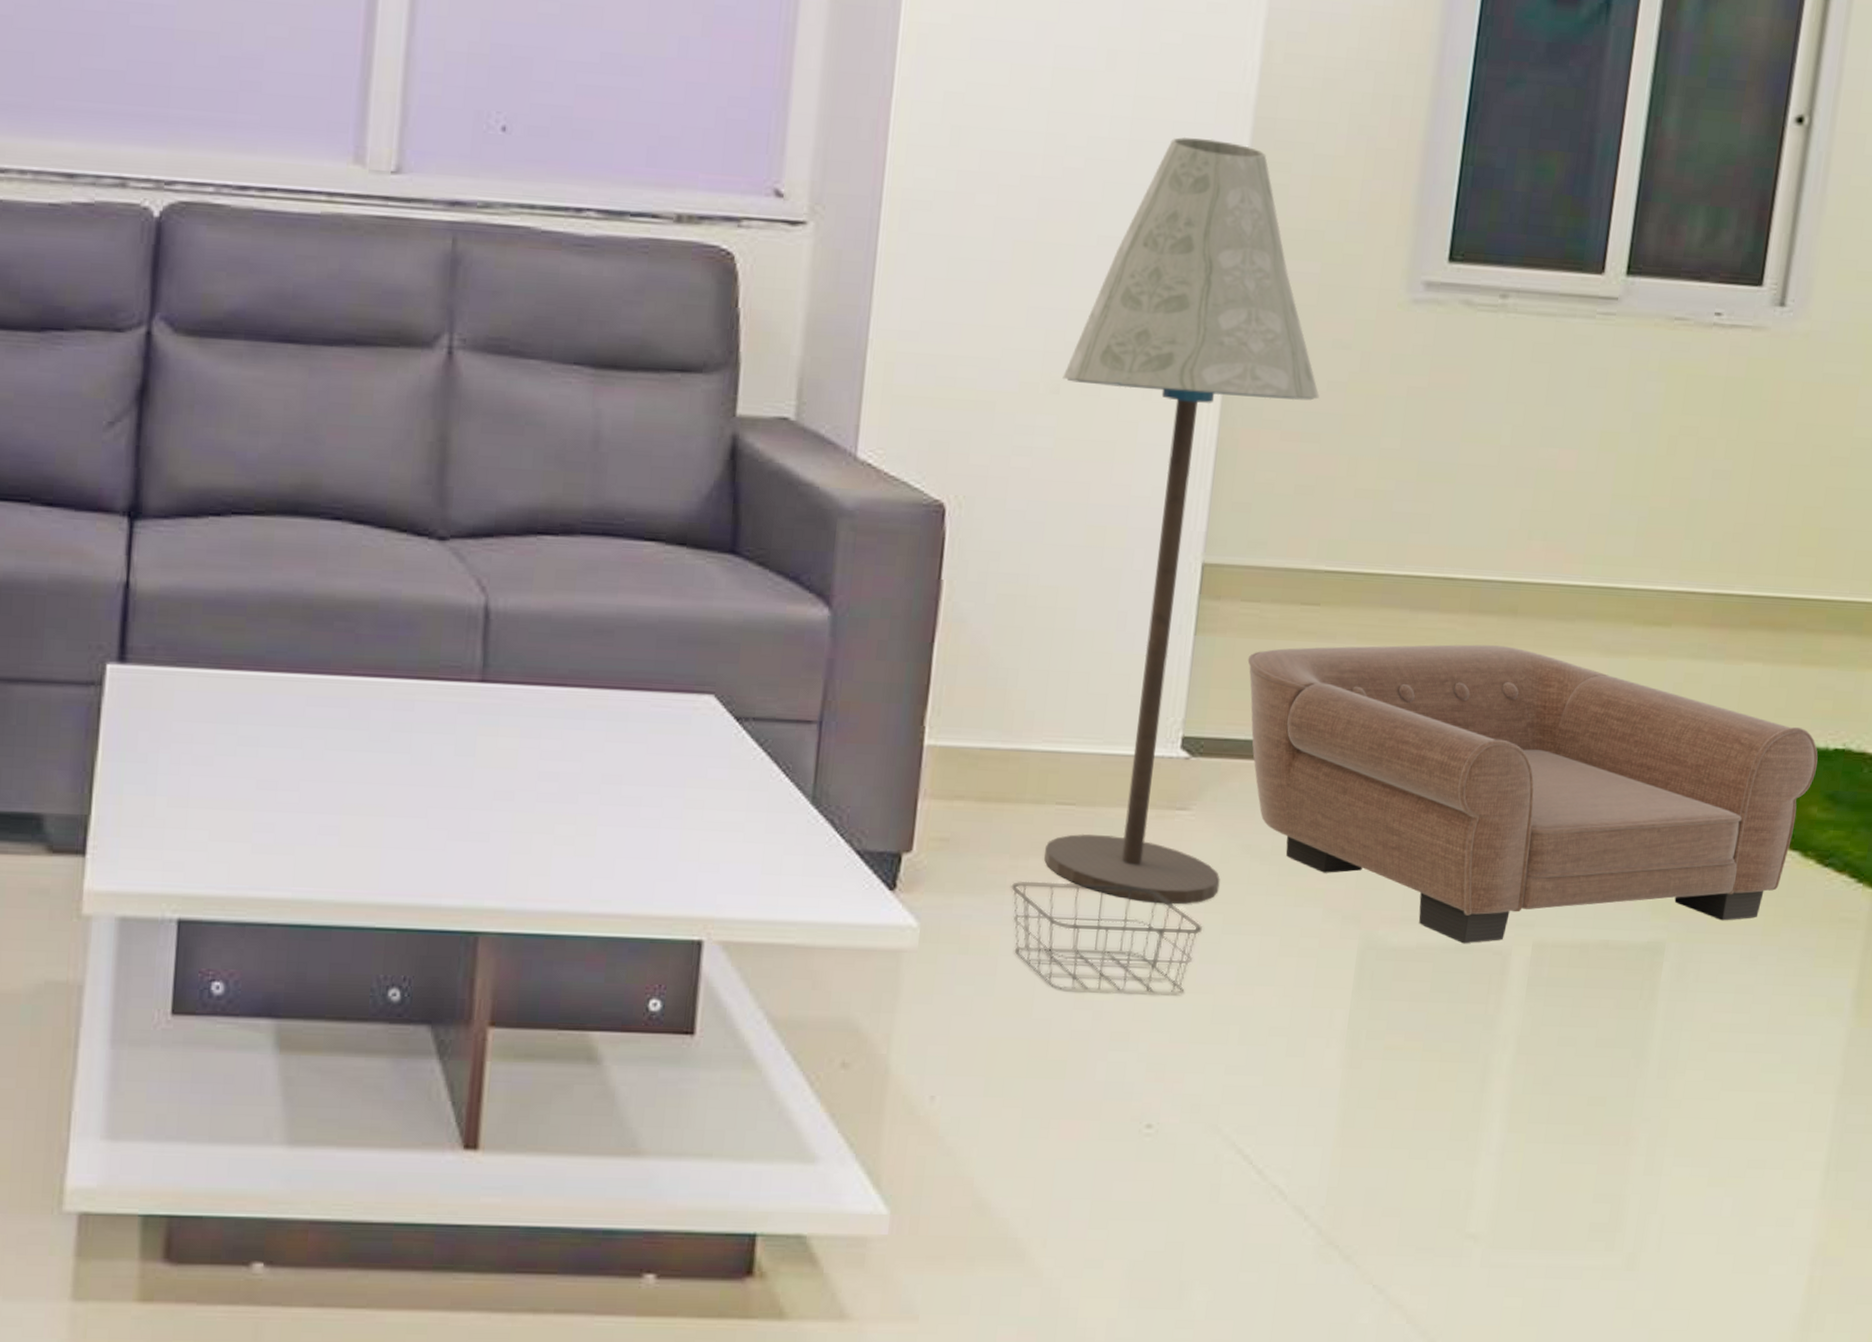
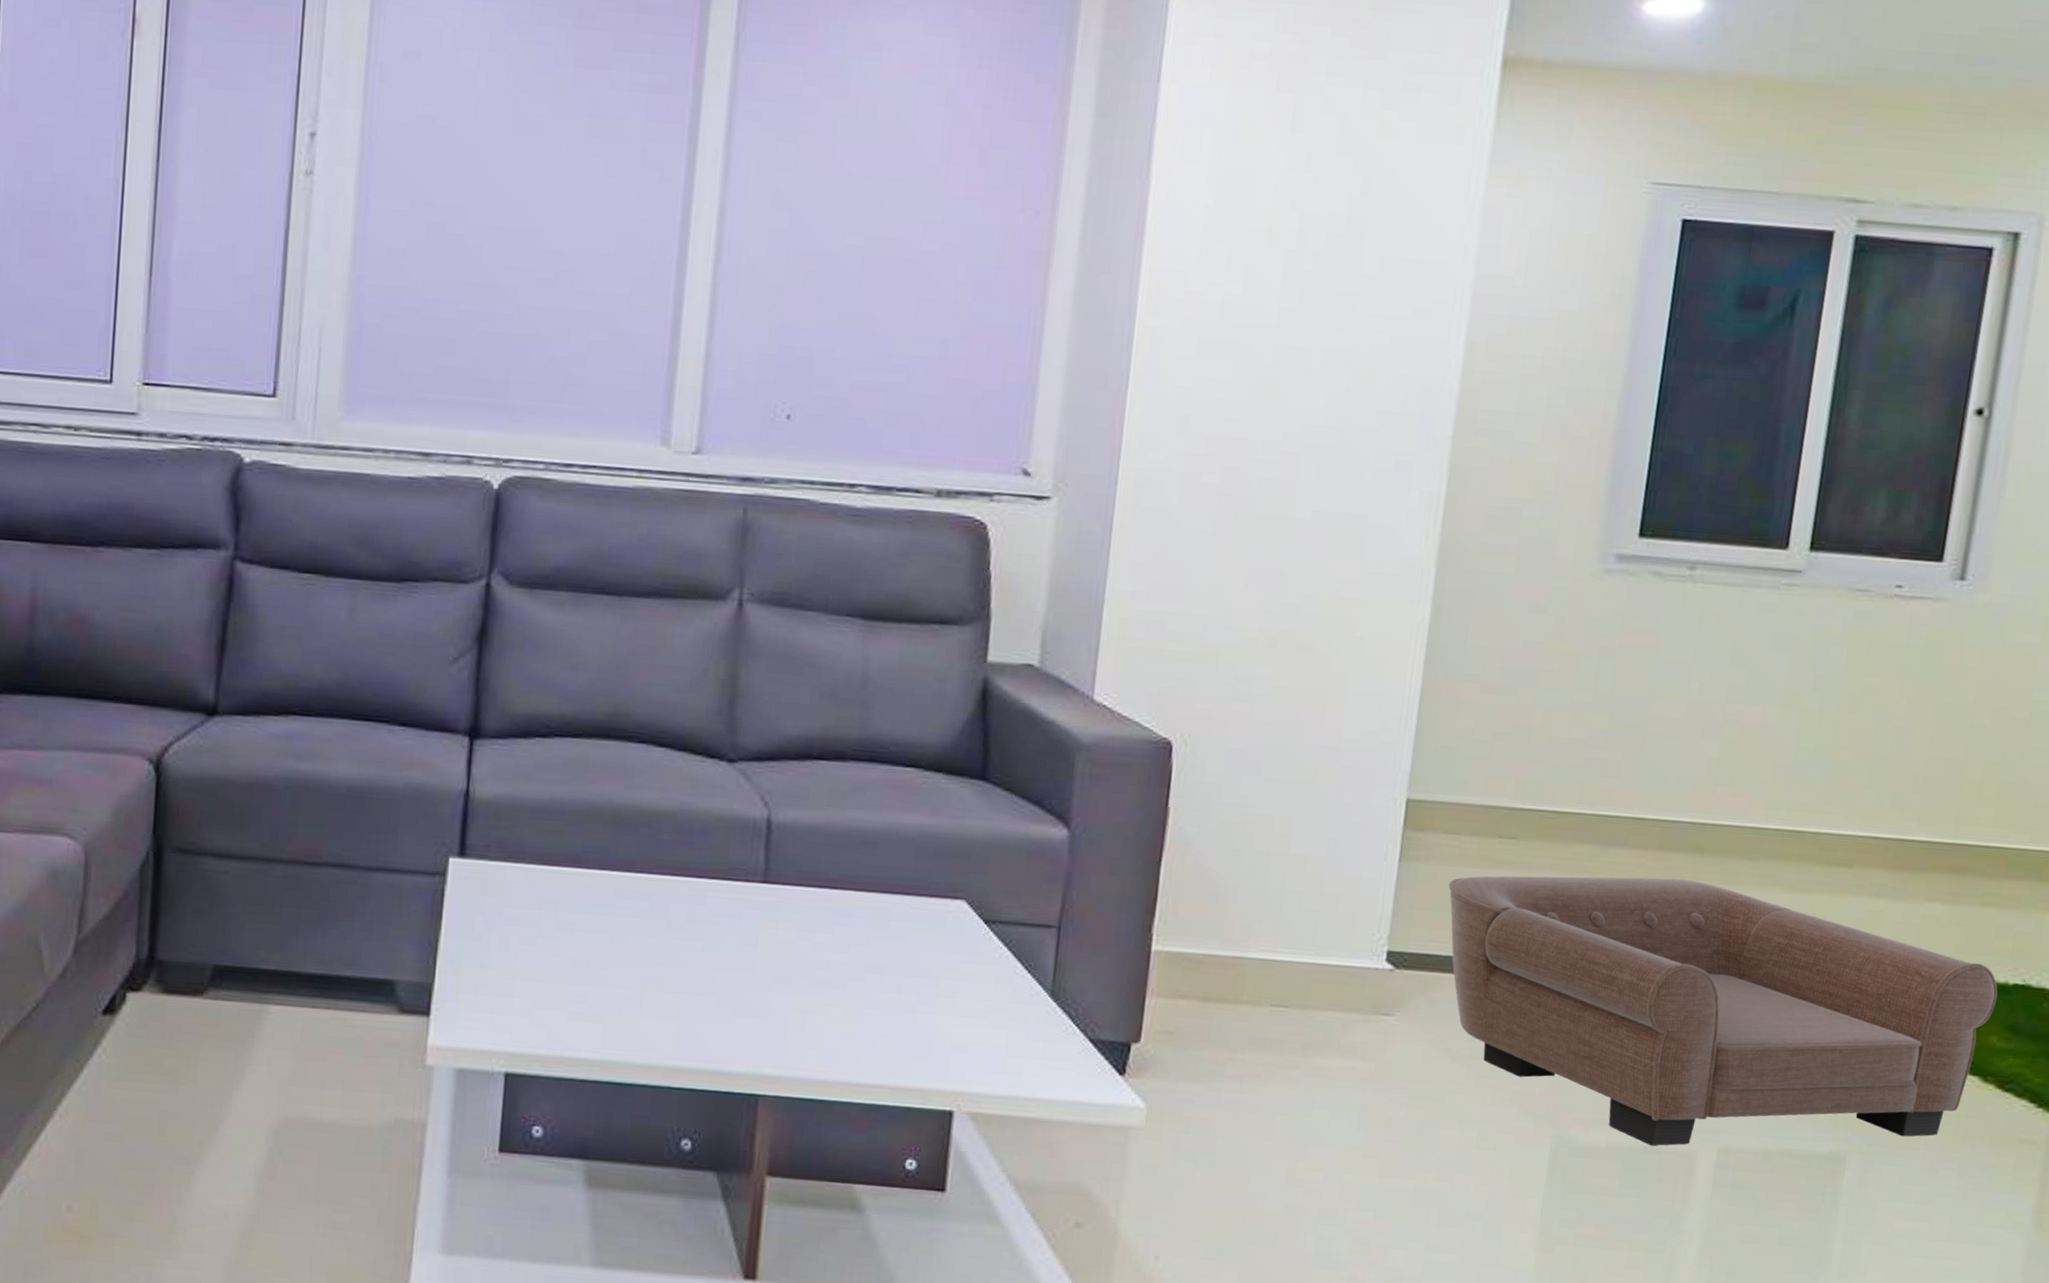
basket: present [1011,882,1203,995] -> none [1229,1072,1406,1178]
floor lamp: present [1043,136,1319,904] -> none [1259,425,1517,1099]

